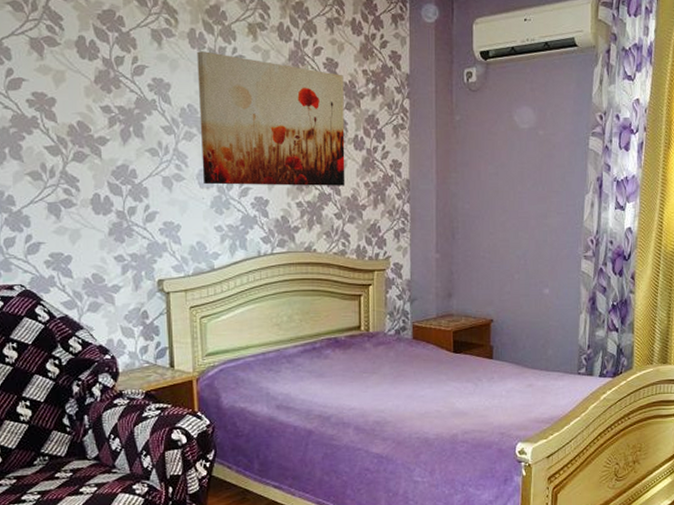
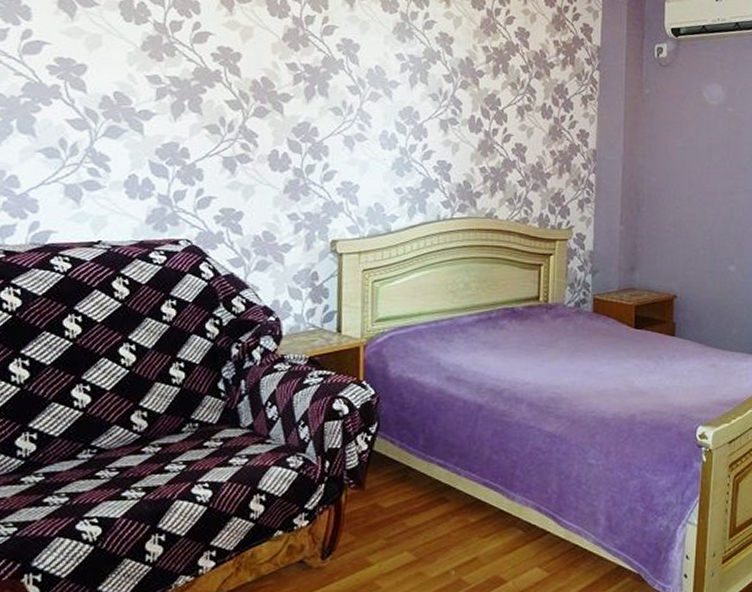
wall art: present [197,51,346,186] -> none [385,14,534,154]

